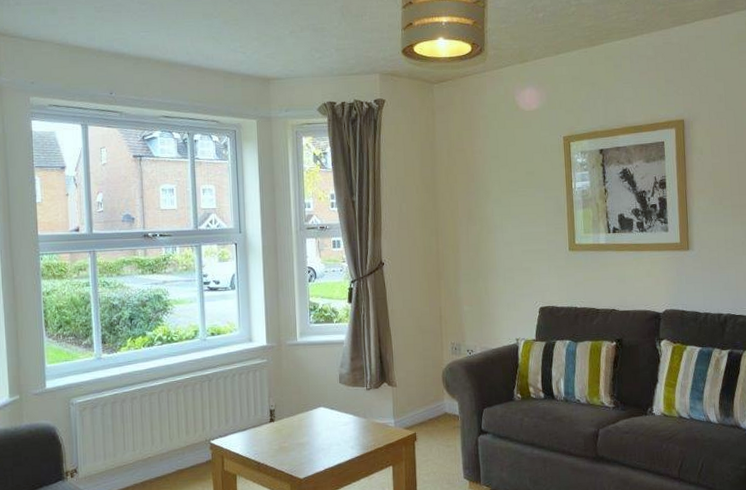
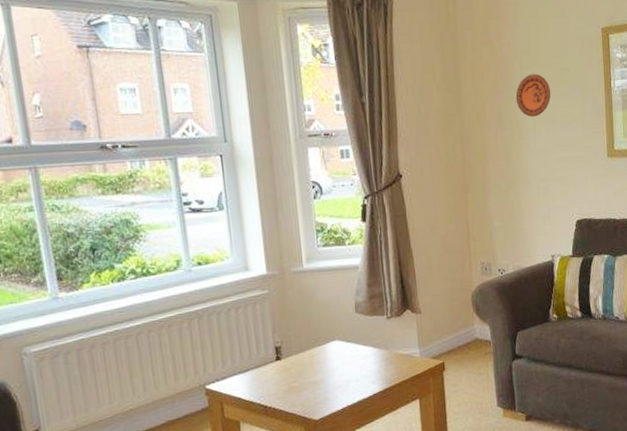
decorative plate: none [485,177,517,214] -> present [515,74,551,117]

